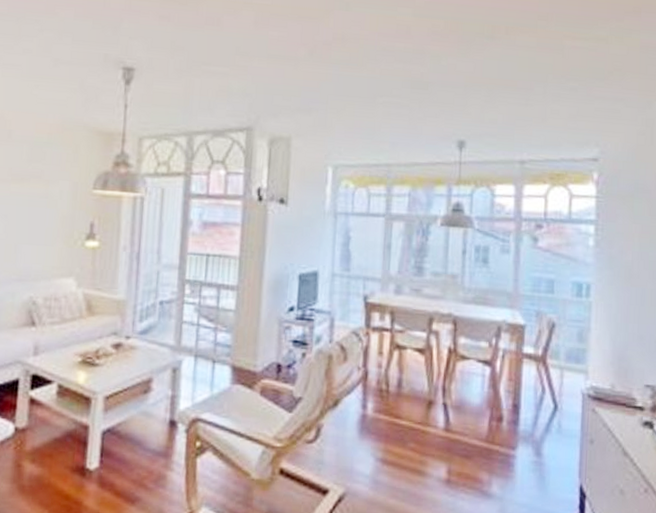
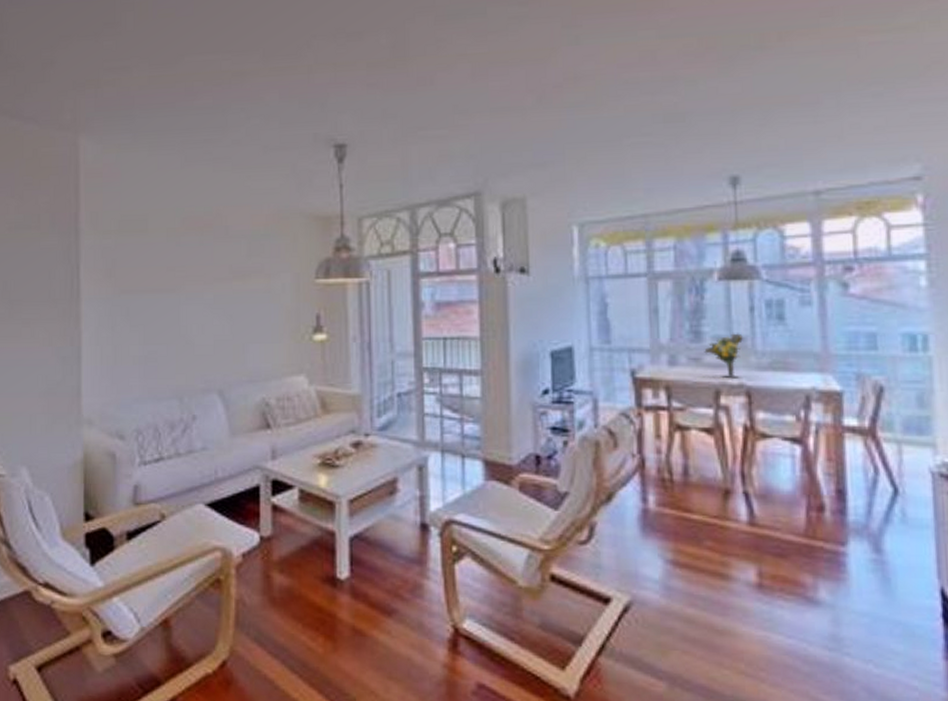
bouquet: none [424,271,455,309] -> present [704,333,743,379]

